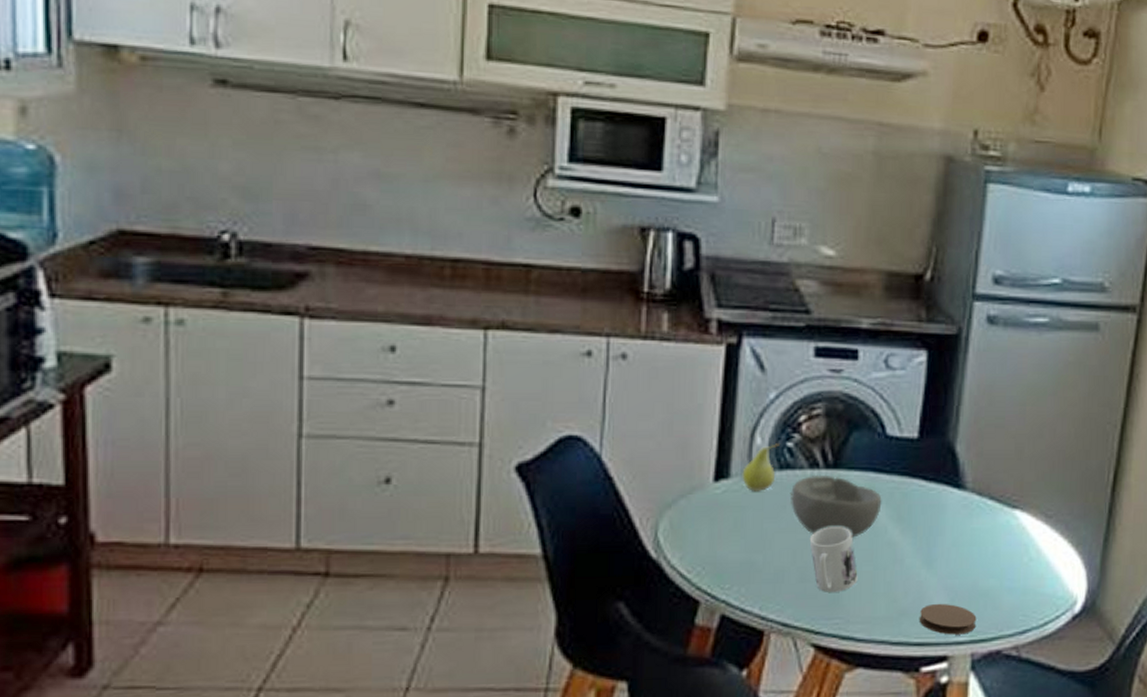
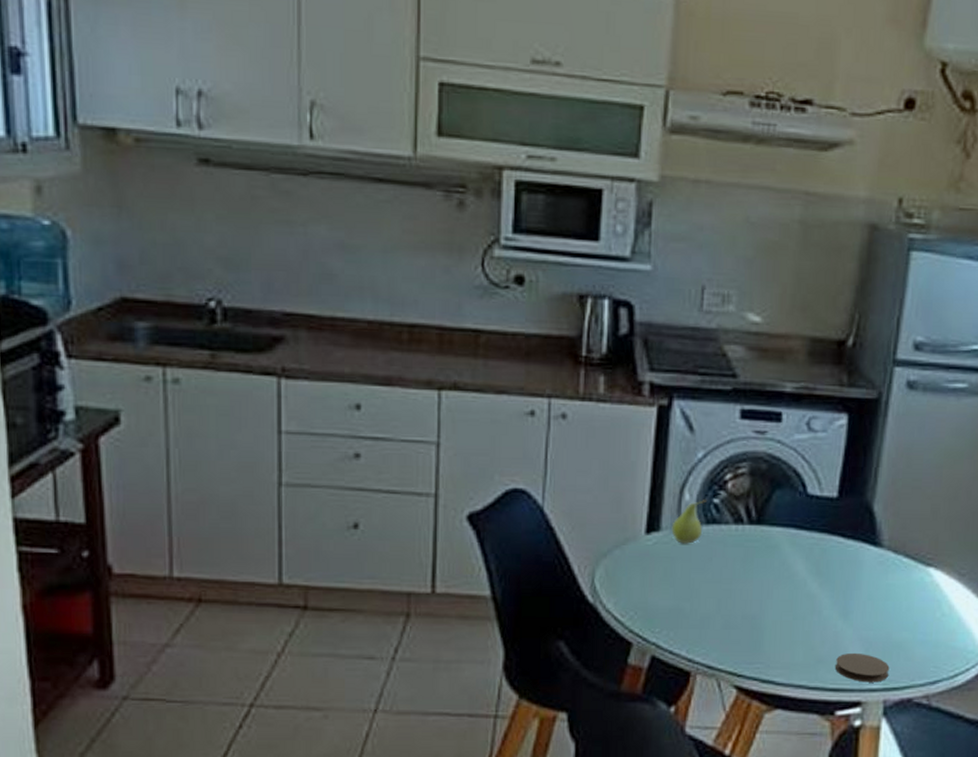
bowl: present [791,474,882,538] -> none [716,529,802,589]
mug: present [809,527,858,592] -> none [733,579,778,639]

